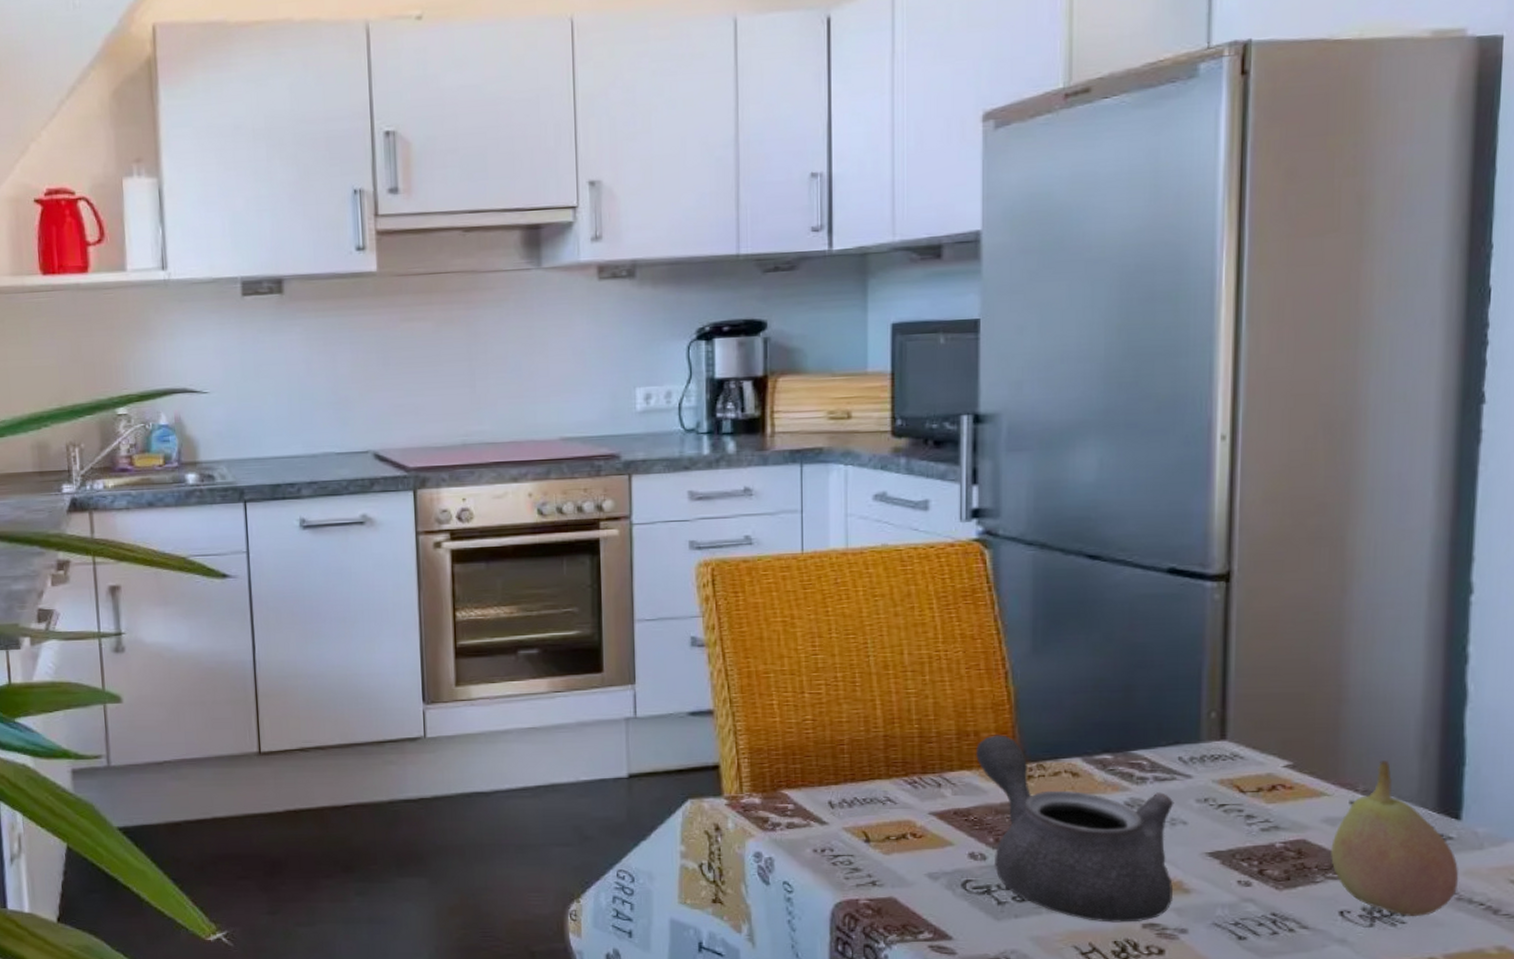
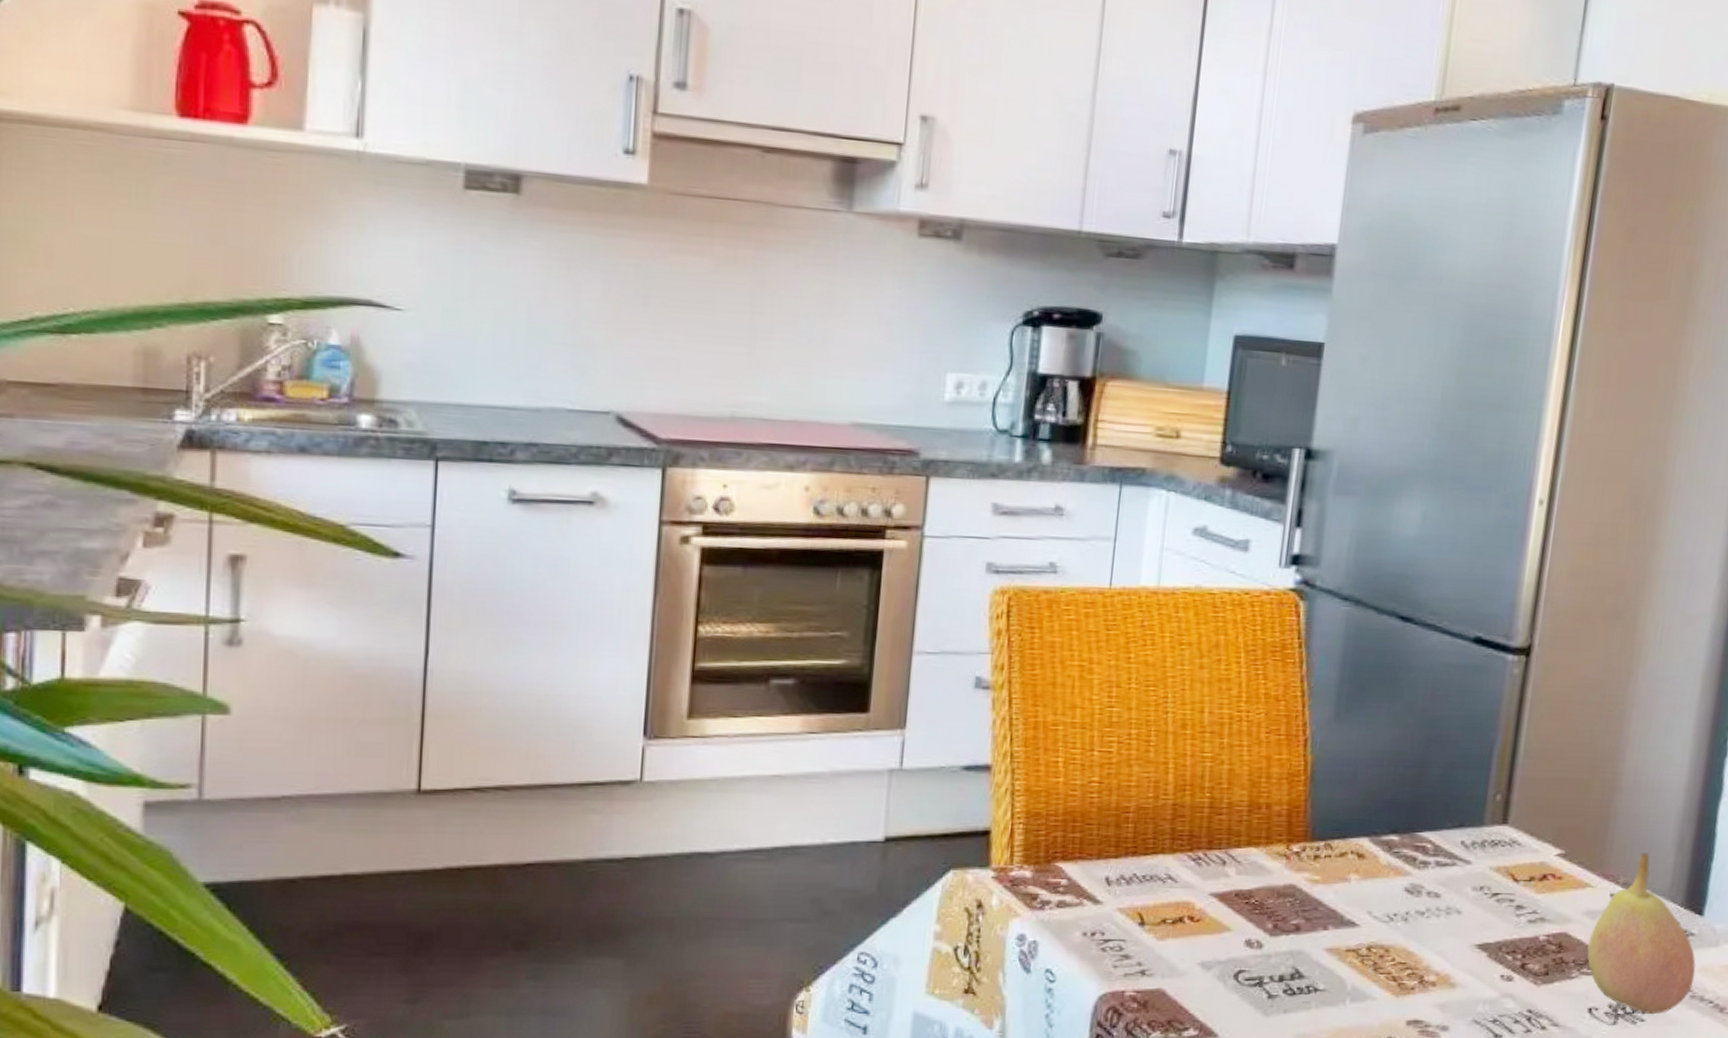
teapot: present [975,735,1174,923] -> none [1264,809,1452,1019]

